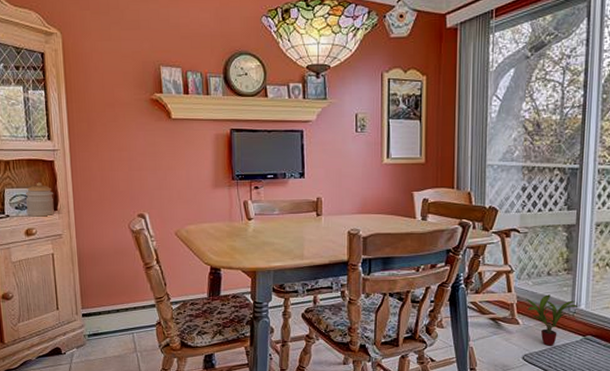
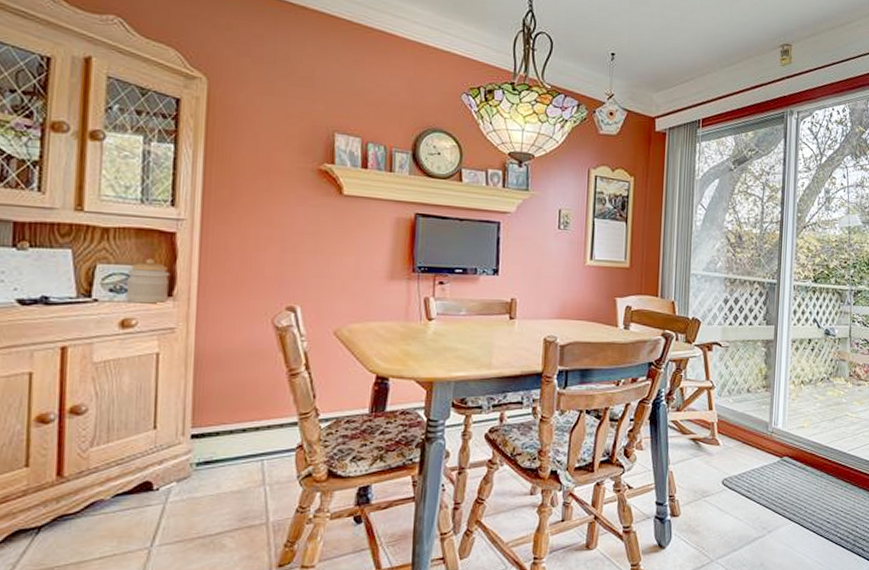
potted plant: present [526,294,579,346] -> none [726,413,776,469]

